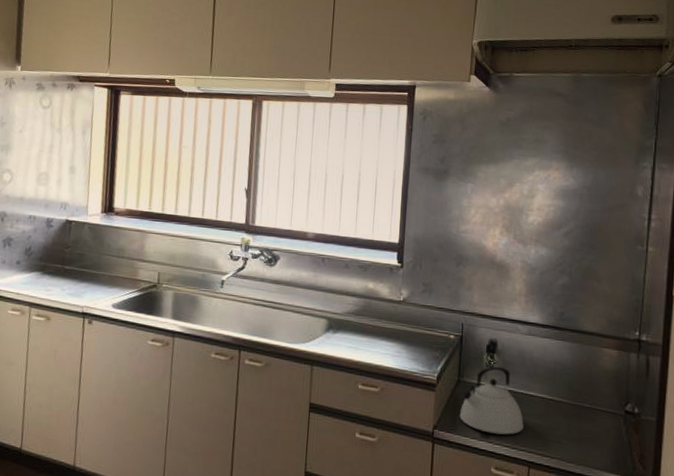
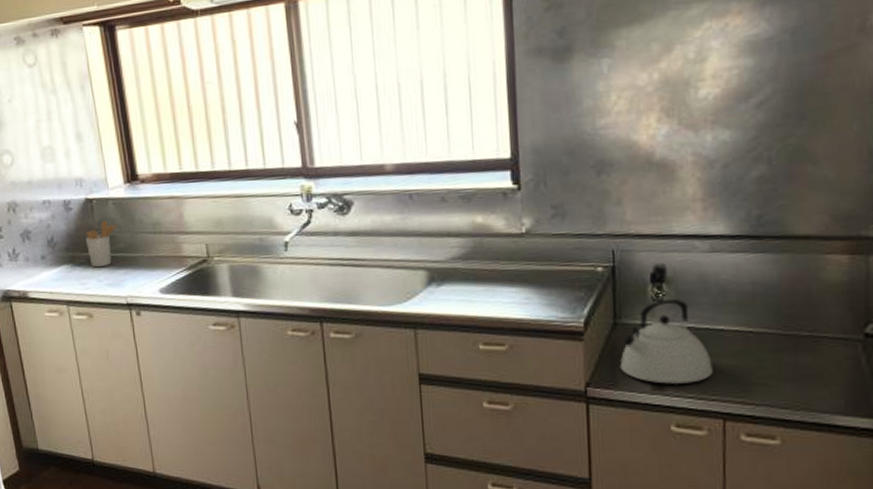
utensil holder: none [58,240,89,279] -> present [85,220,118,268]

